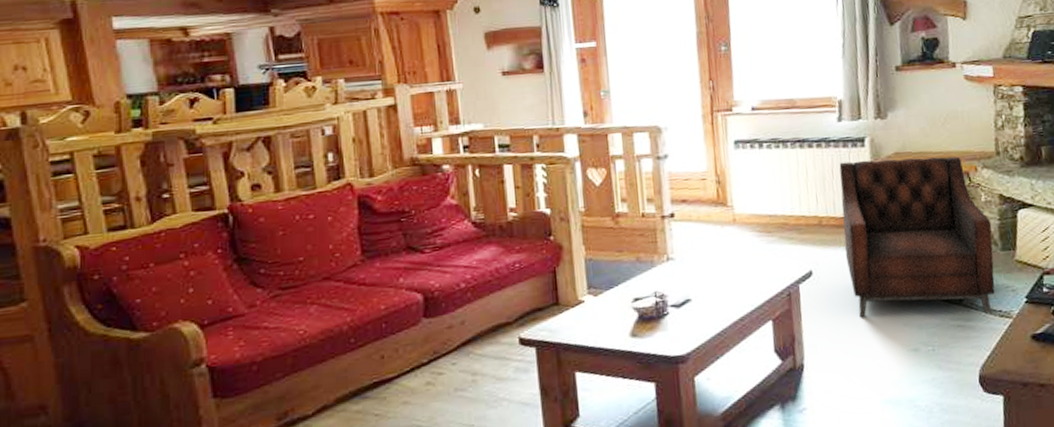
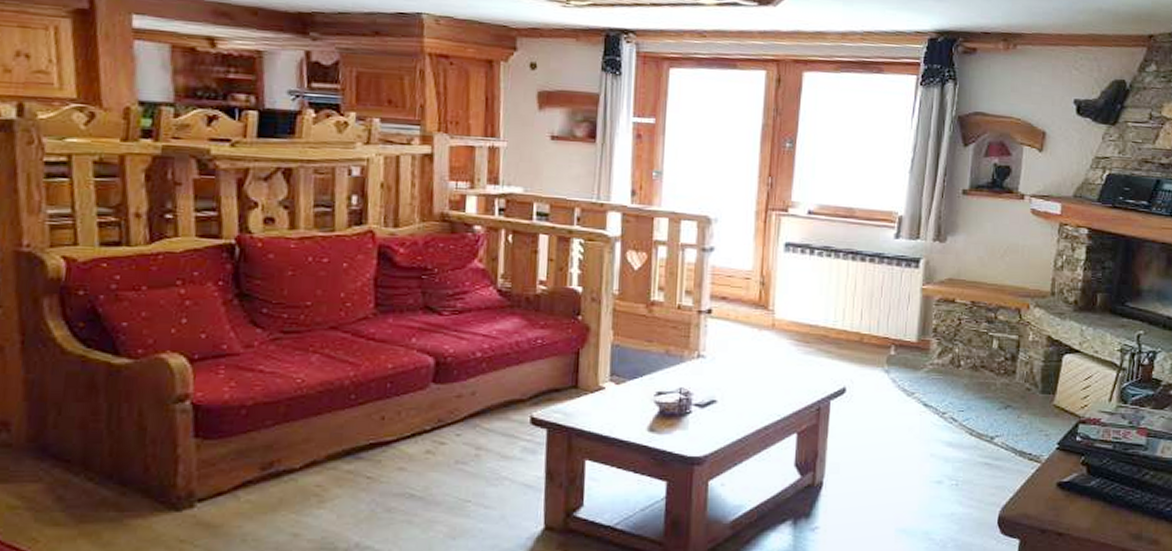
armchair: present [839,156,995,318] -> none [882,281,1035,455]

